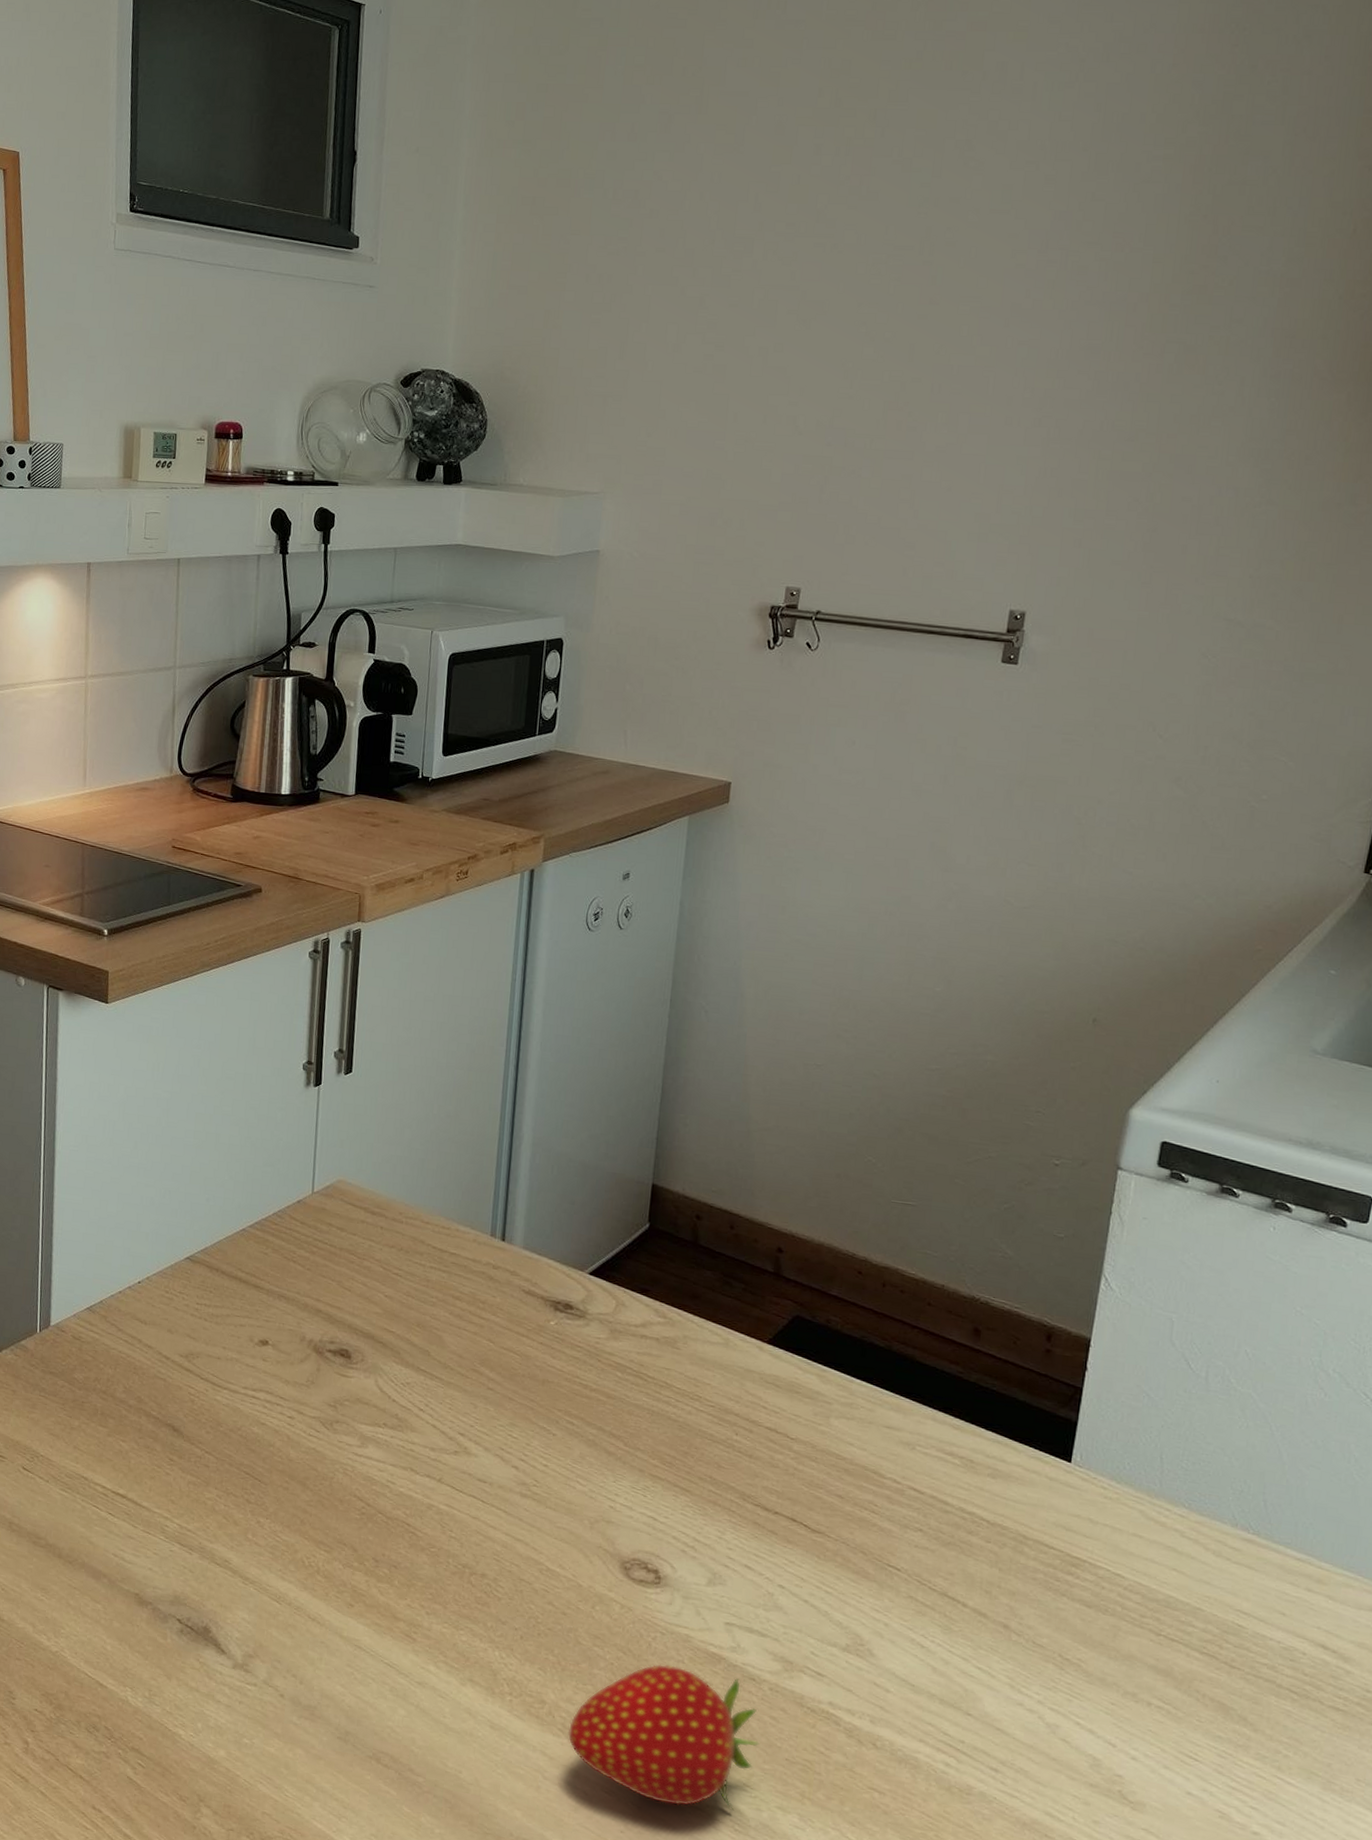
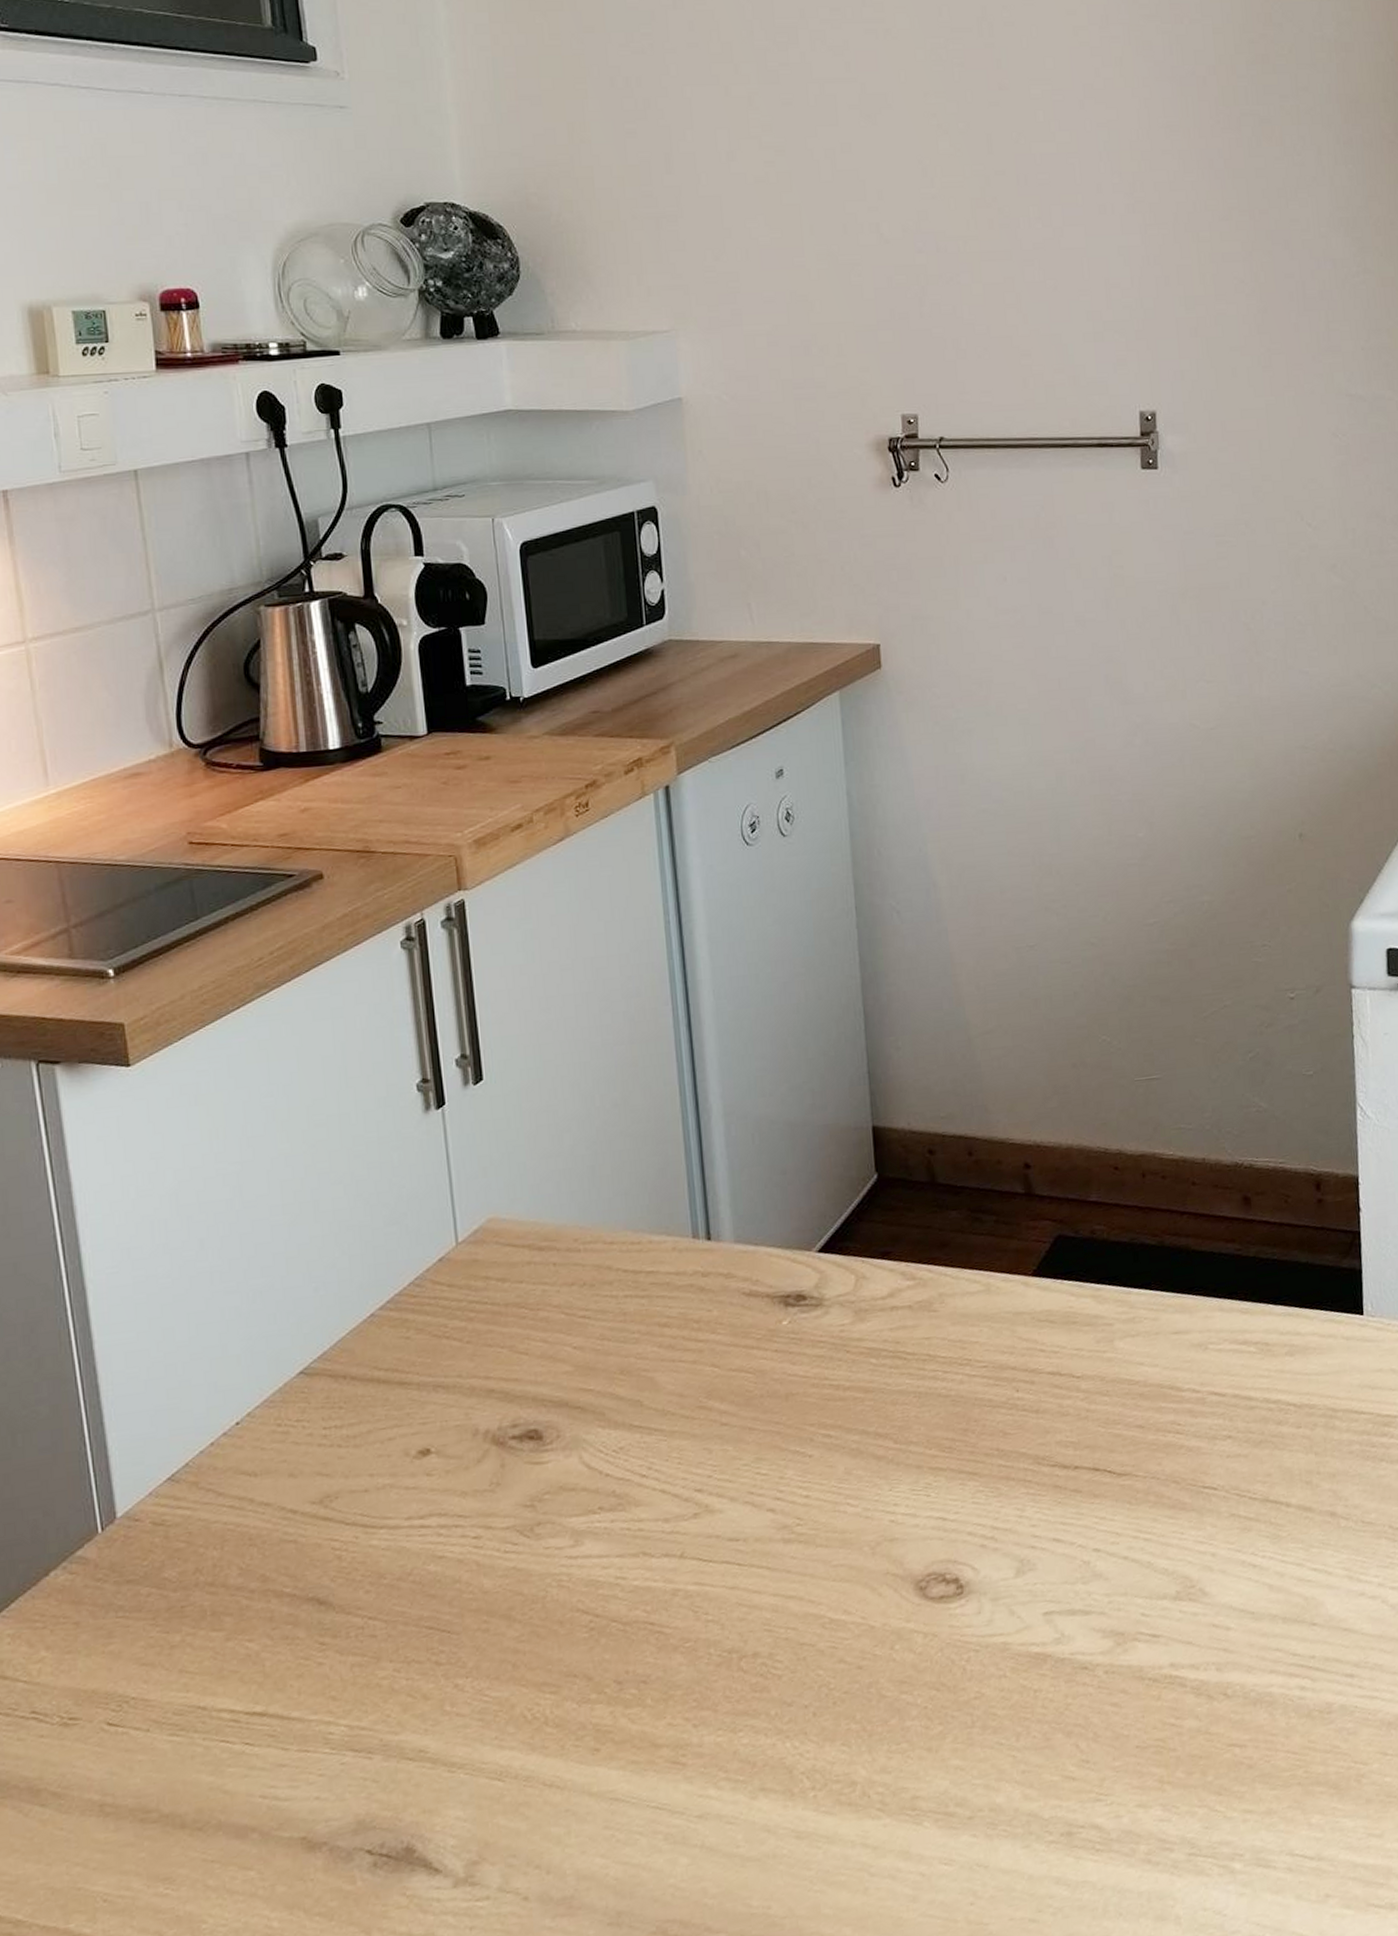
fruit: present [568,1664,760,1810] -> none [889,1673,1105,1853]

